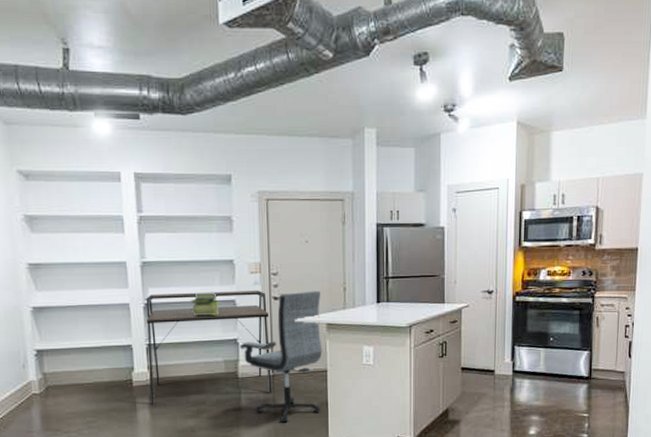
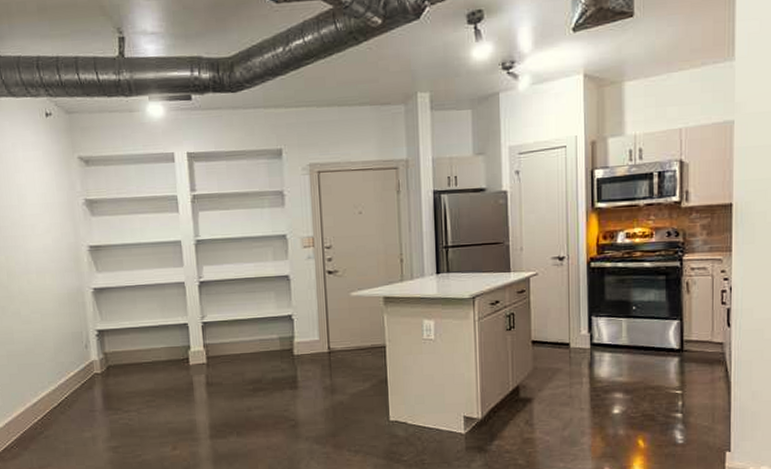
desk: present [146,291,272,405] -> none [200,265,329,384]
stack of books: present [191,293,219,316] -> none [244,269,273,293]
office chair: present [240,290,323,423] -> none [294,263,380,402]

